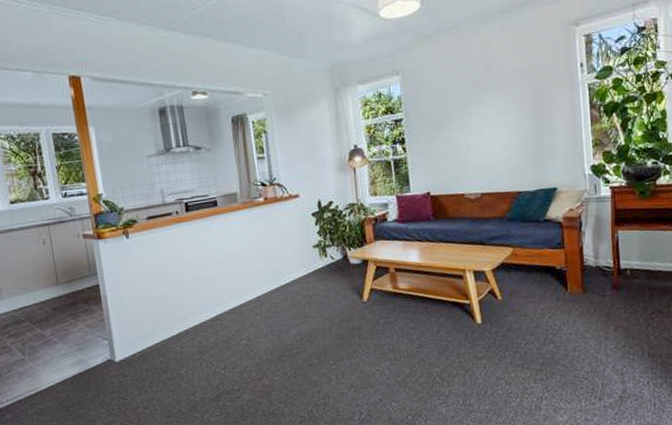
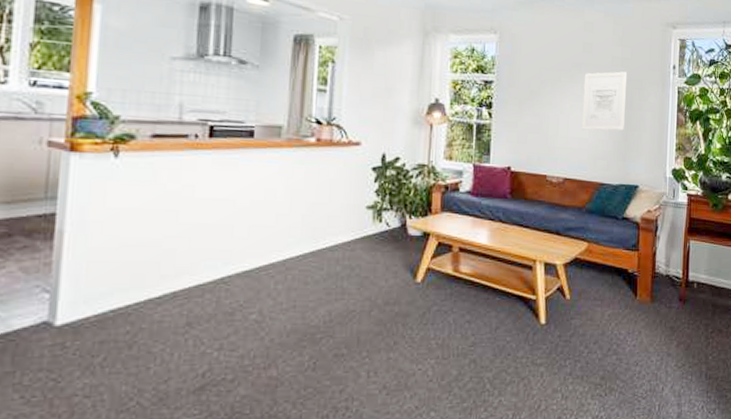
wall art: none [488,81,535,146] -> present [581,71,627,131]

